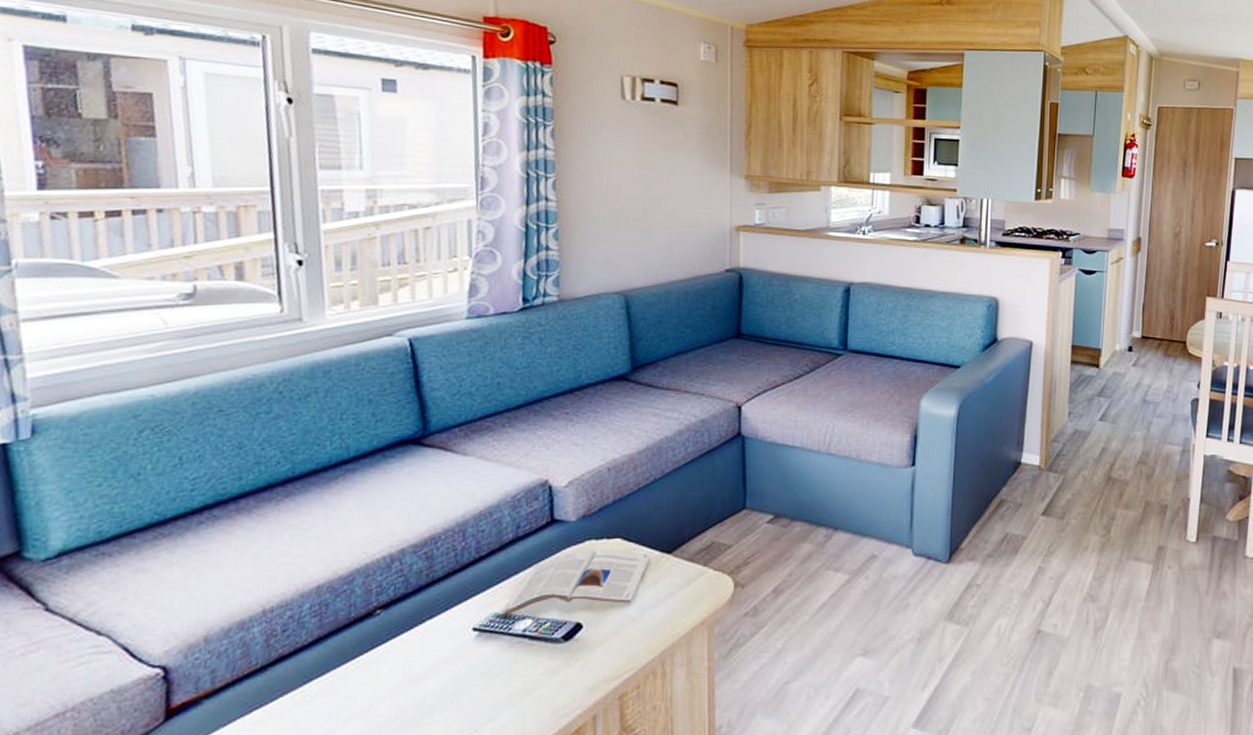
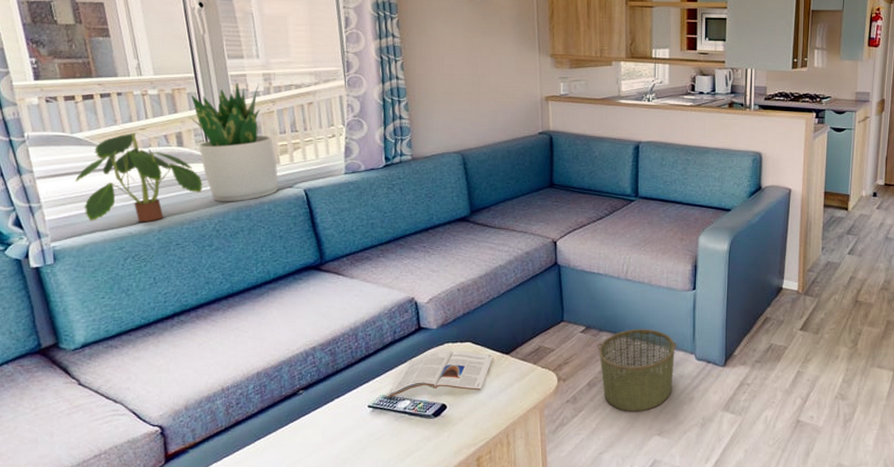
plant: none [79,262,266,382] -> present [75,133,203,223]
planter: none [255,200,375,355] -> present [188,83,279,202]
basket: none [787,517,890,626] -> present [597,329,677,412]

